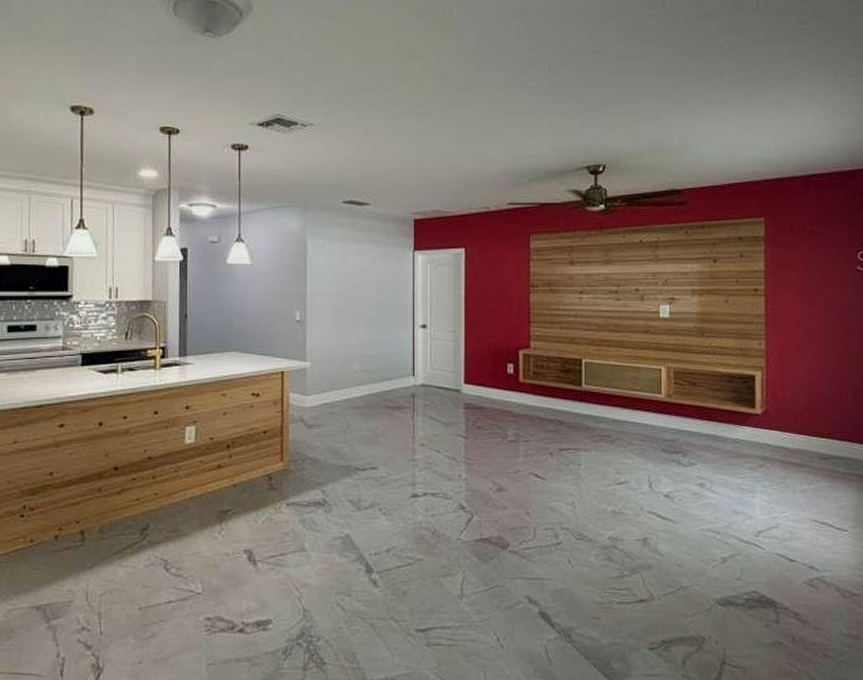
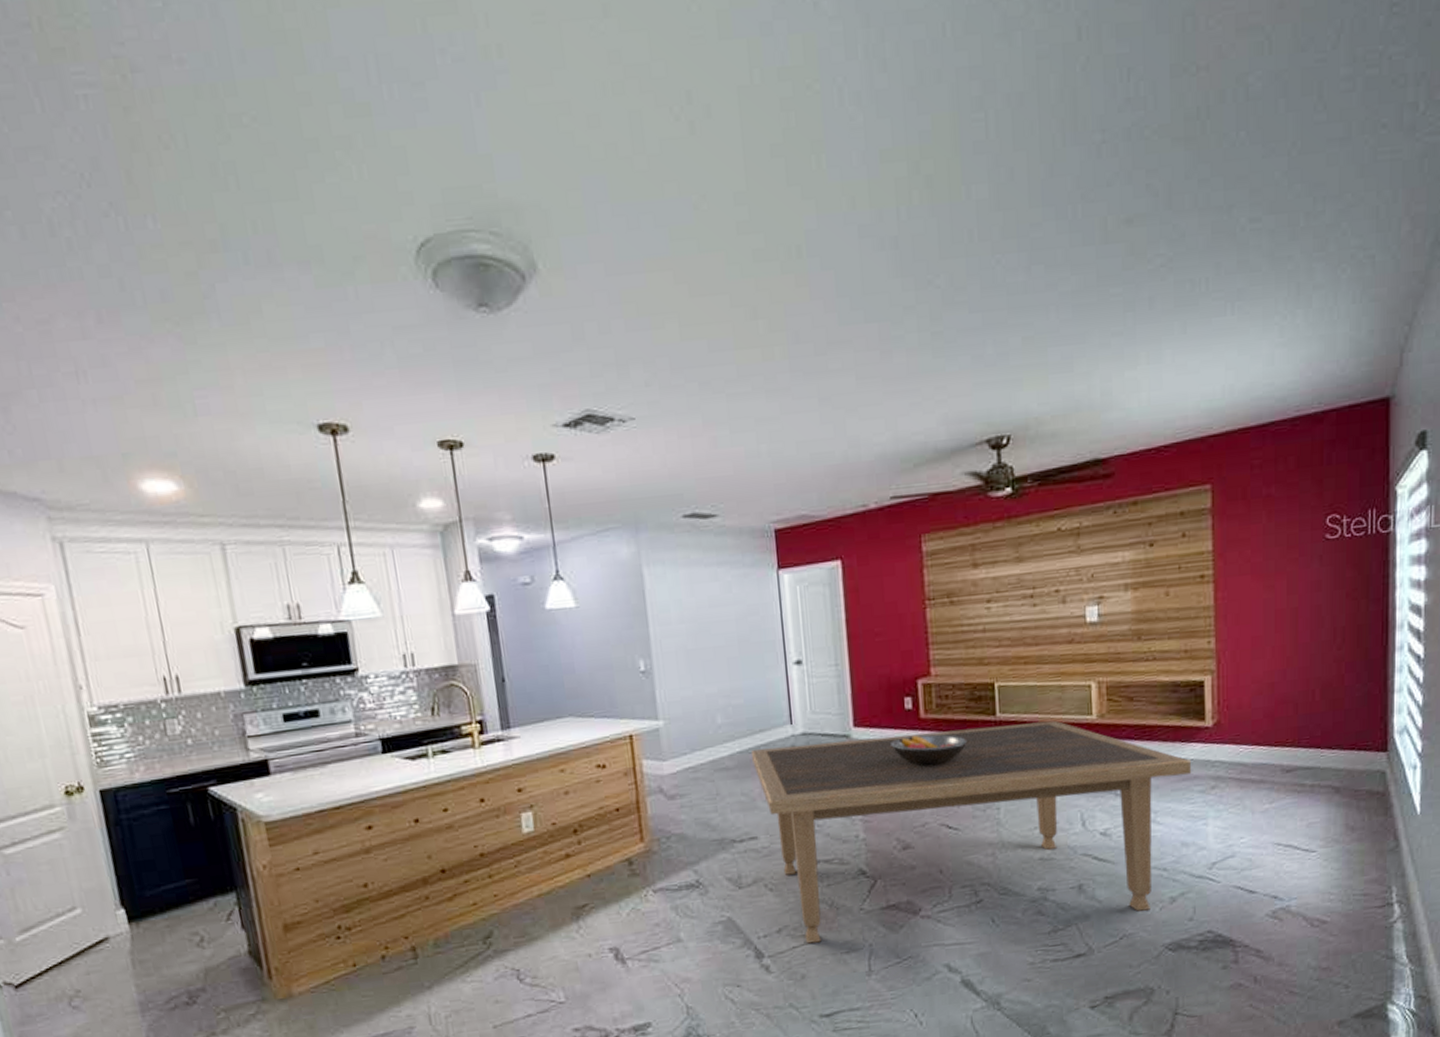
dining table: none [379,394,742,567] -> present [752,720,1191,944]
fruit bowl: none [494,395,557,423] -> present [891,734,968,766]

